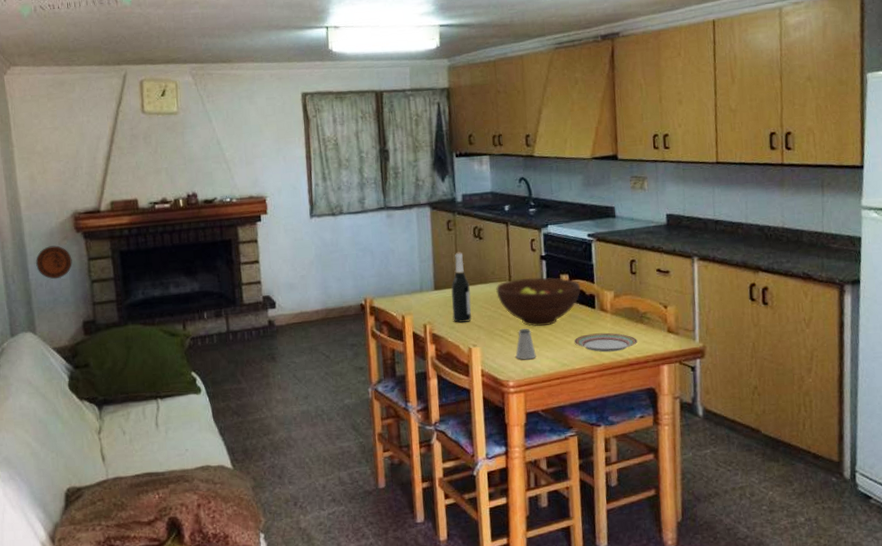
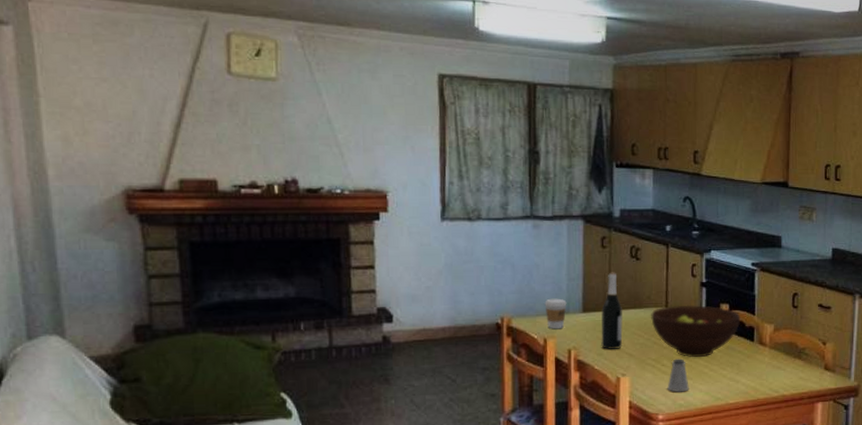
decorative plate: present [36,245,73,280] -> none [68,228,122,271]
coffee cup: none [401,278,420,307] -> present [544,298,567,330]
plate: present [574,332,637,352] -> none [729,367,794,388]

